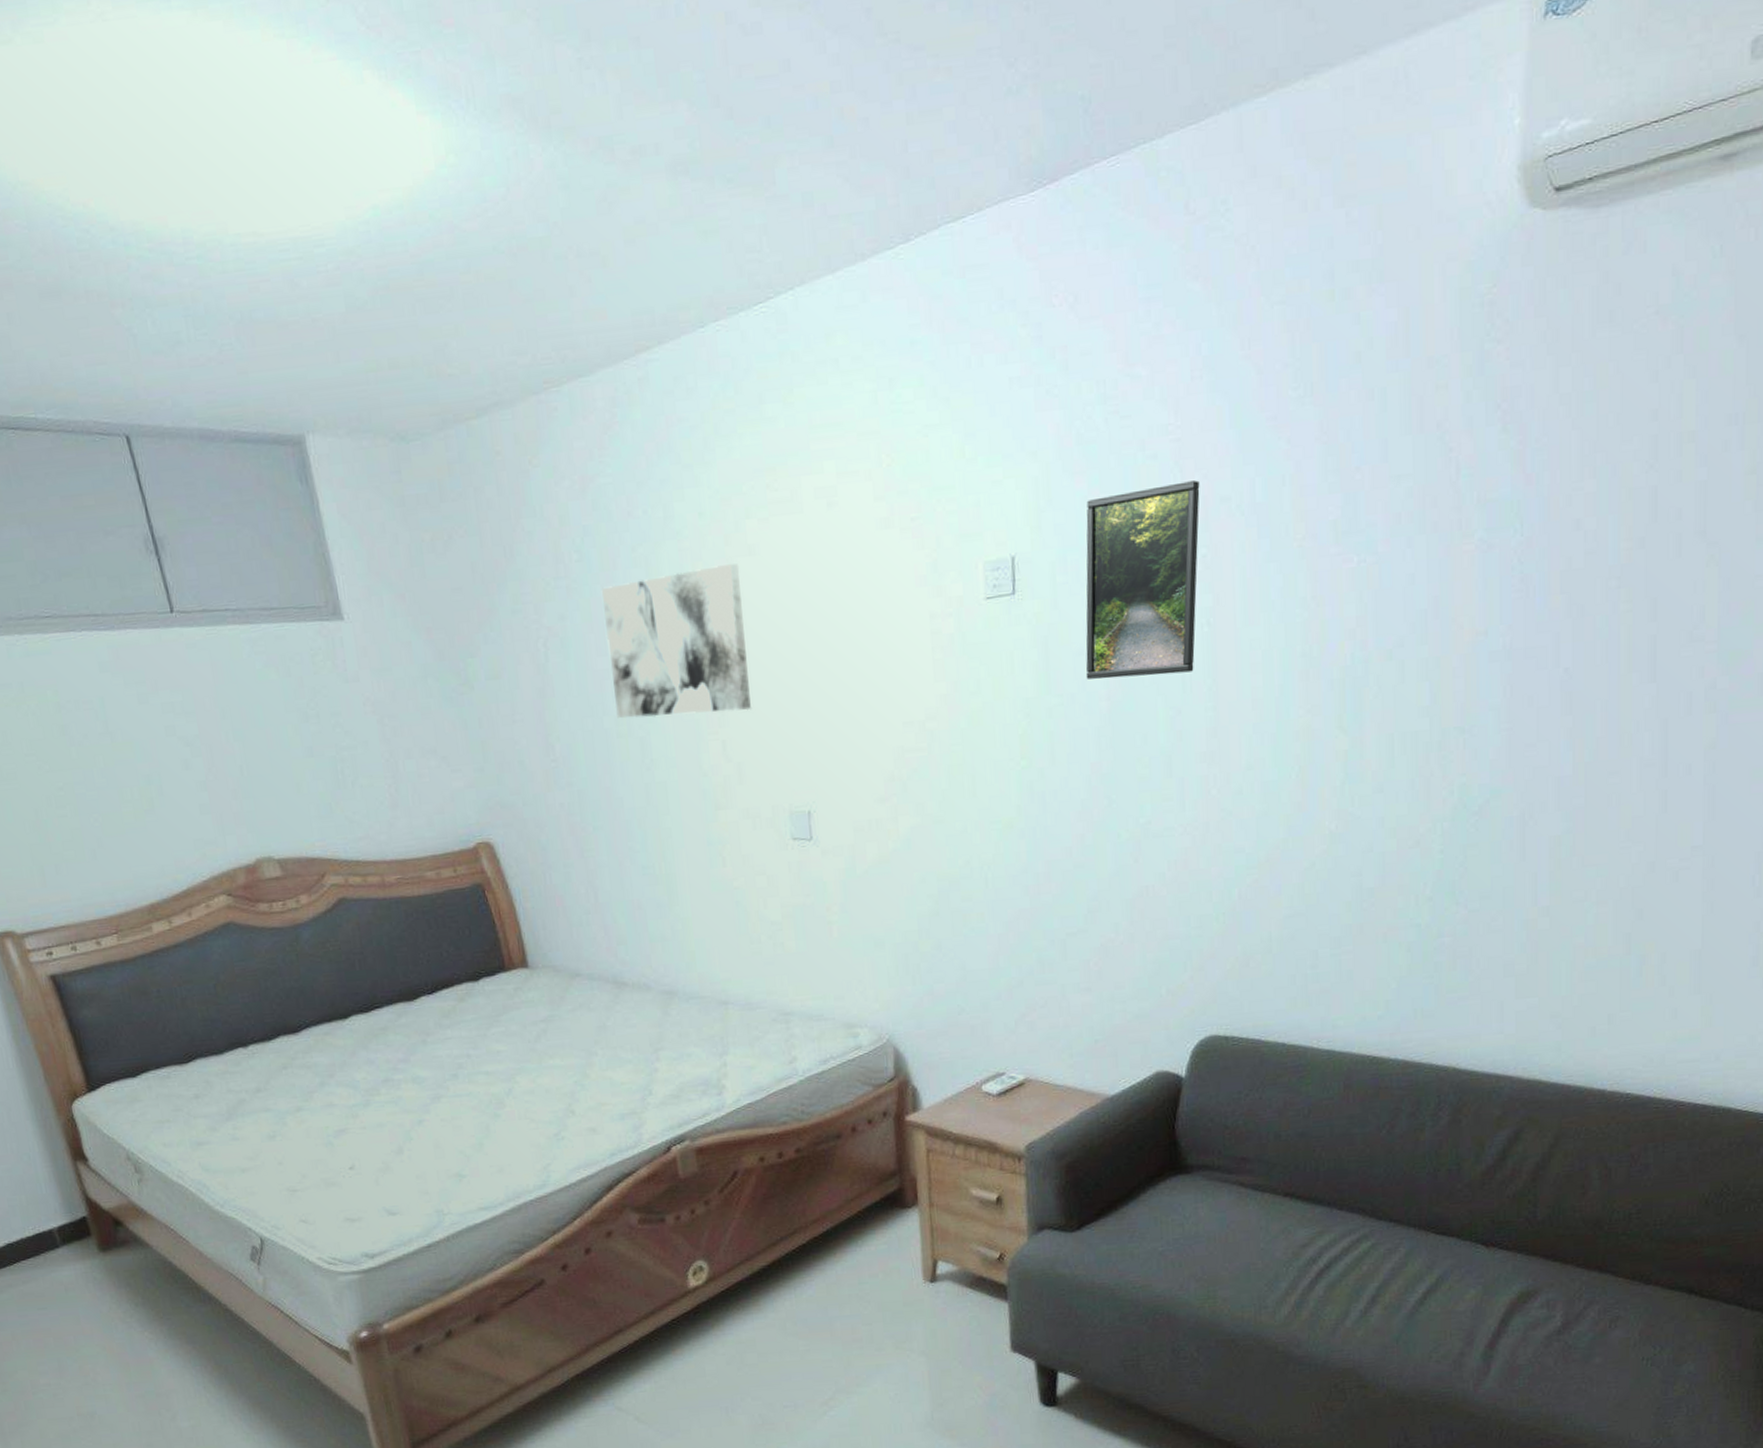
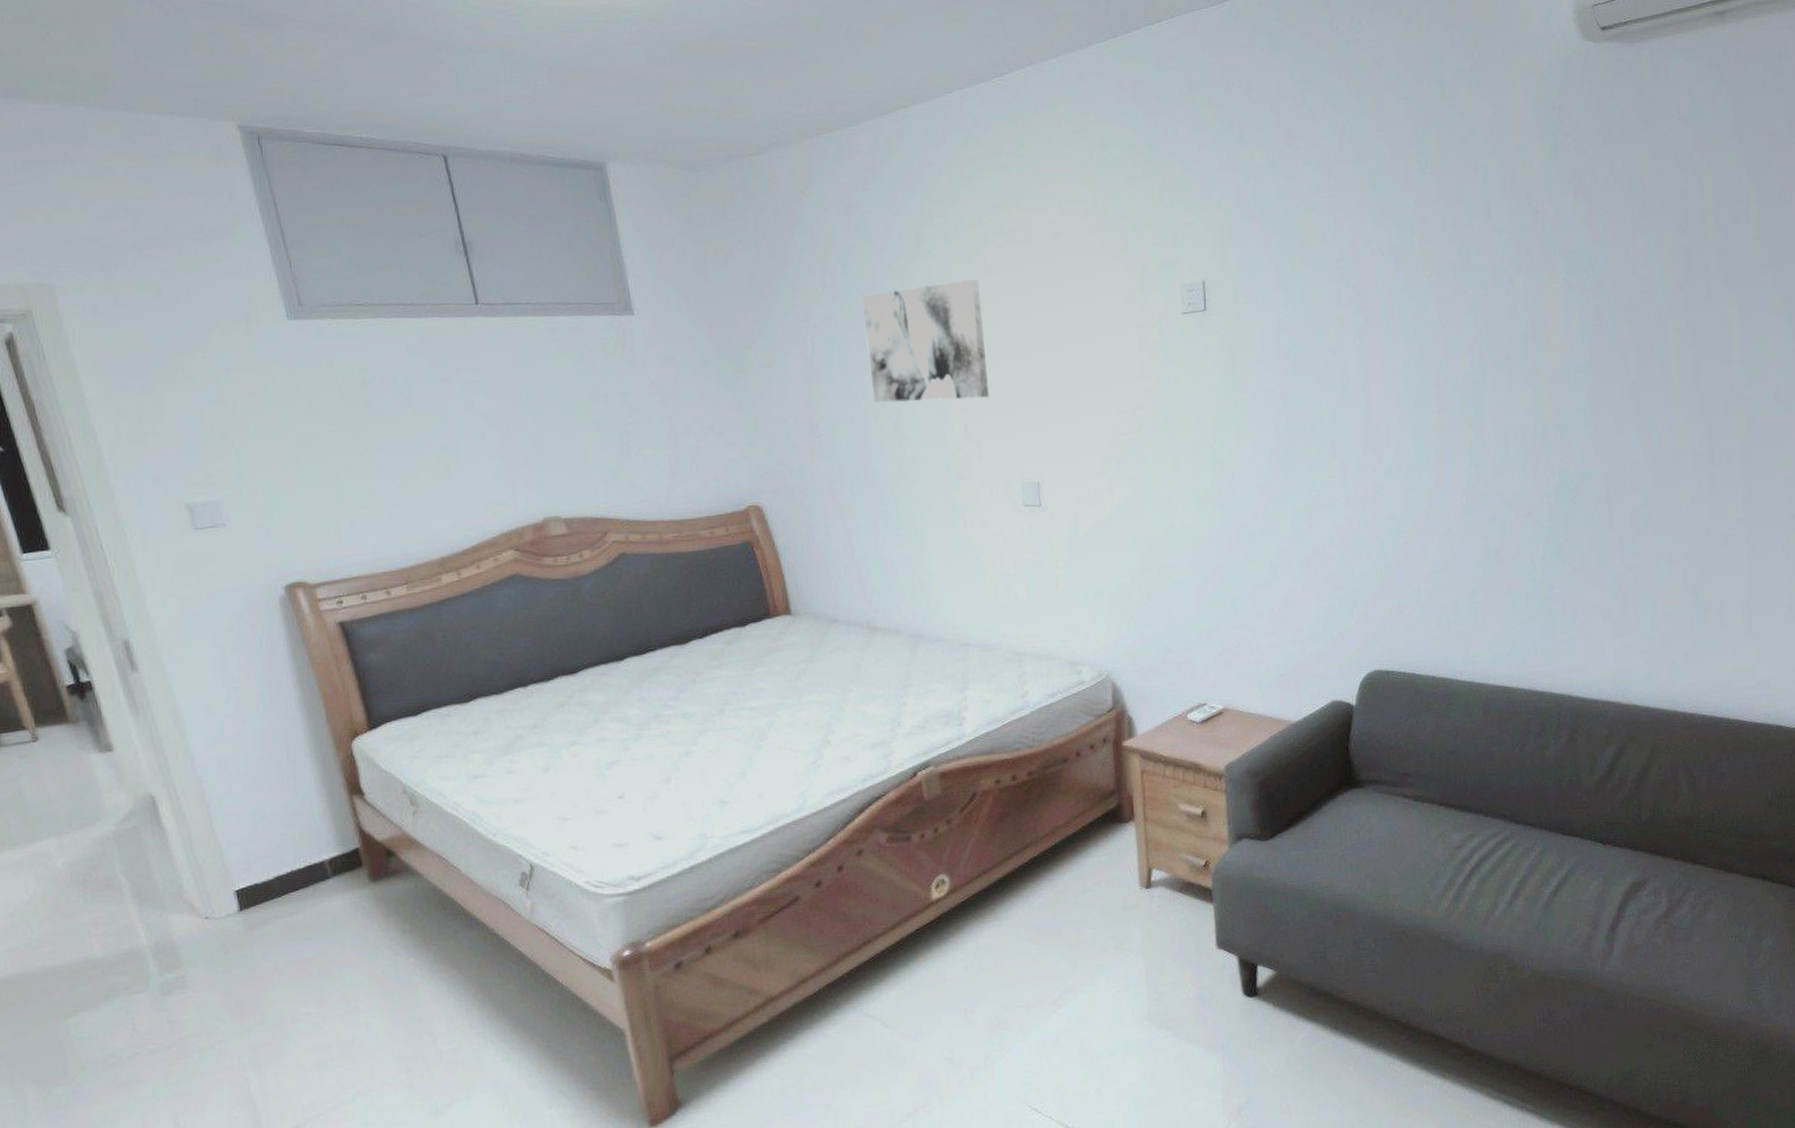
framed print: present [1085,480,1200,679] -> none [1261,228,1350,380]

